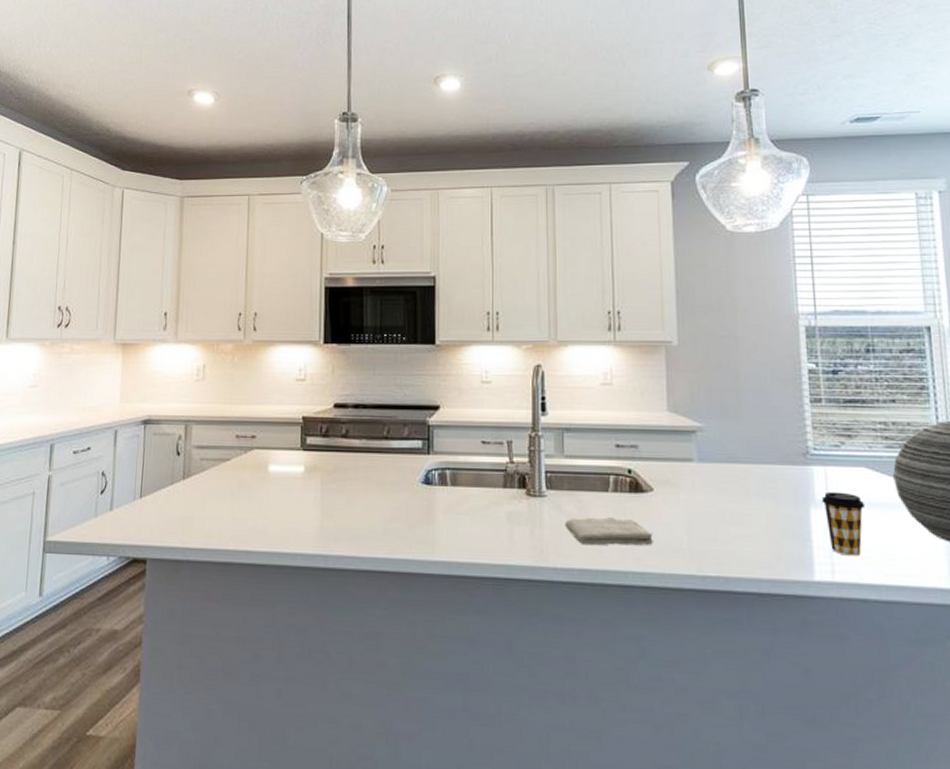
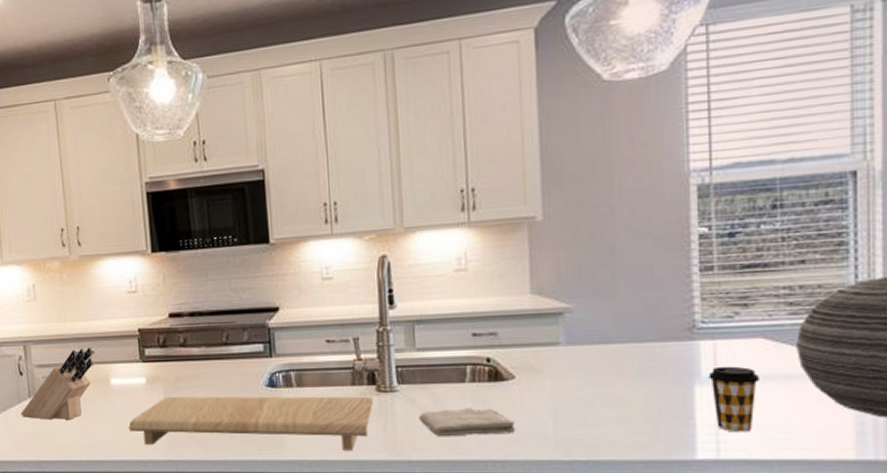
knife block: none [172,431,254,505] -> present [21,347,93,420]
cutting board: none [281,487,522,554] -> present [128,396,373,450]

